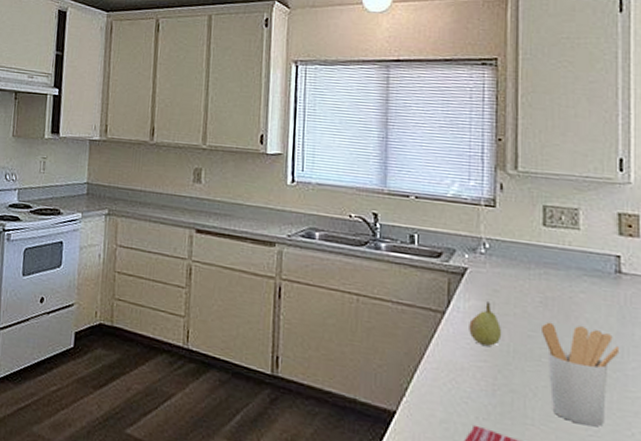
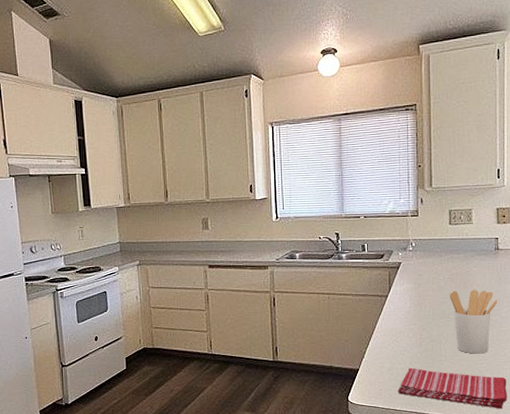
fruit: present [469,302,502,346] -> none [404,284,425,314]

